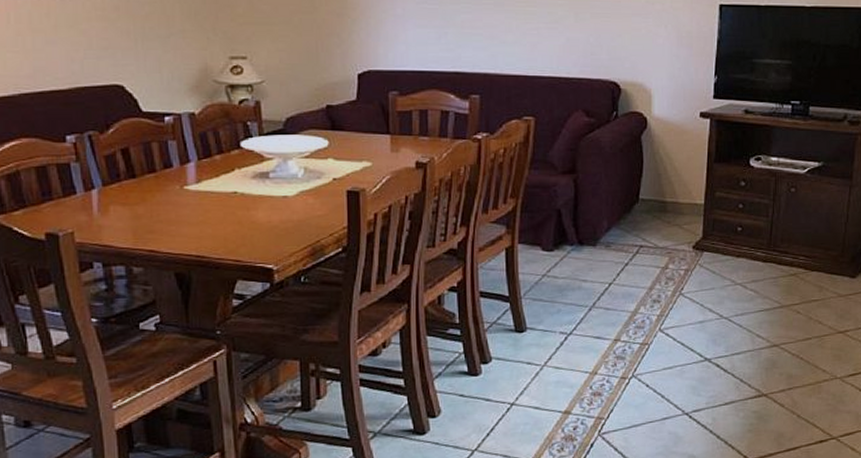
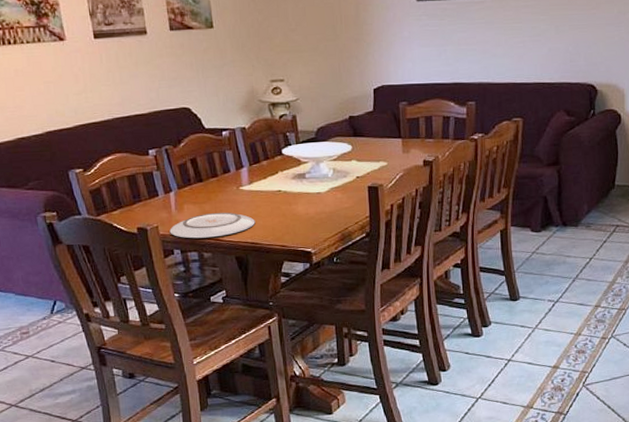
plate: none [89,216,203,249] -> present [169,212,255,239]

